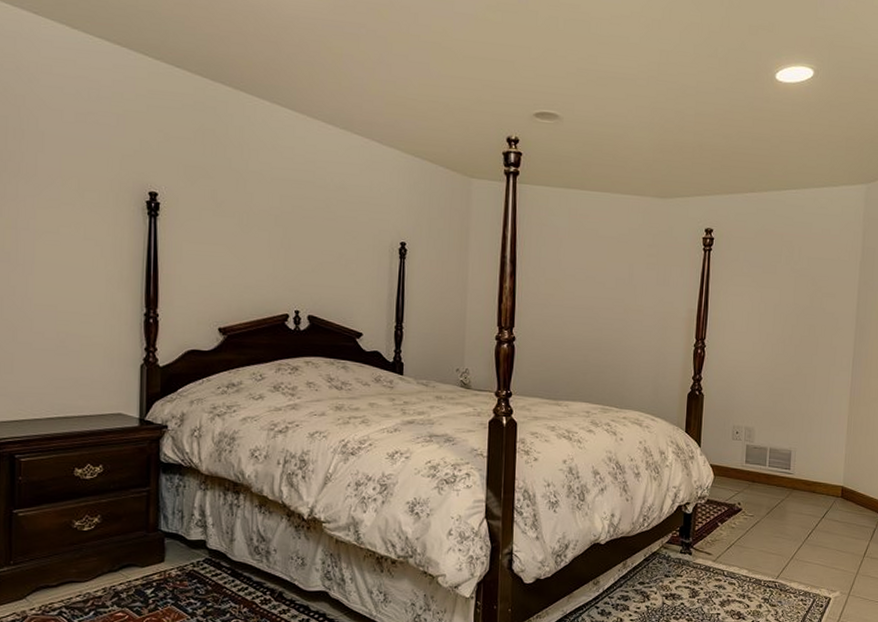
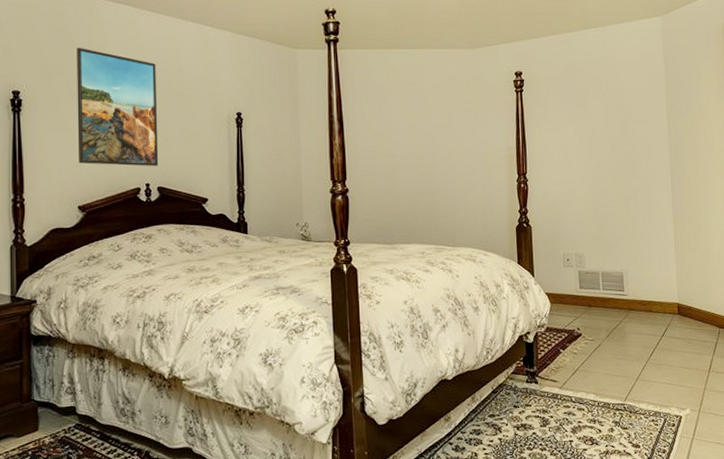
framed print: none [221,150,314,292] -> present [77,48,159,166]

